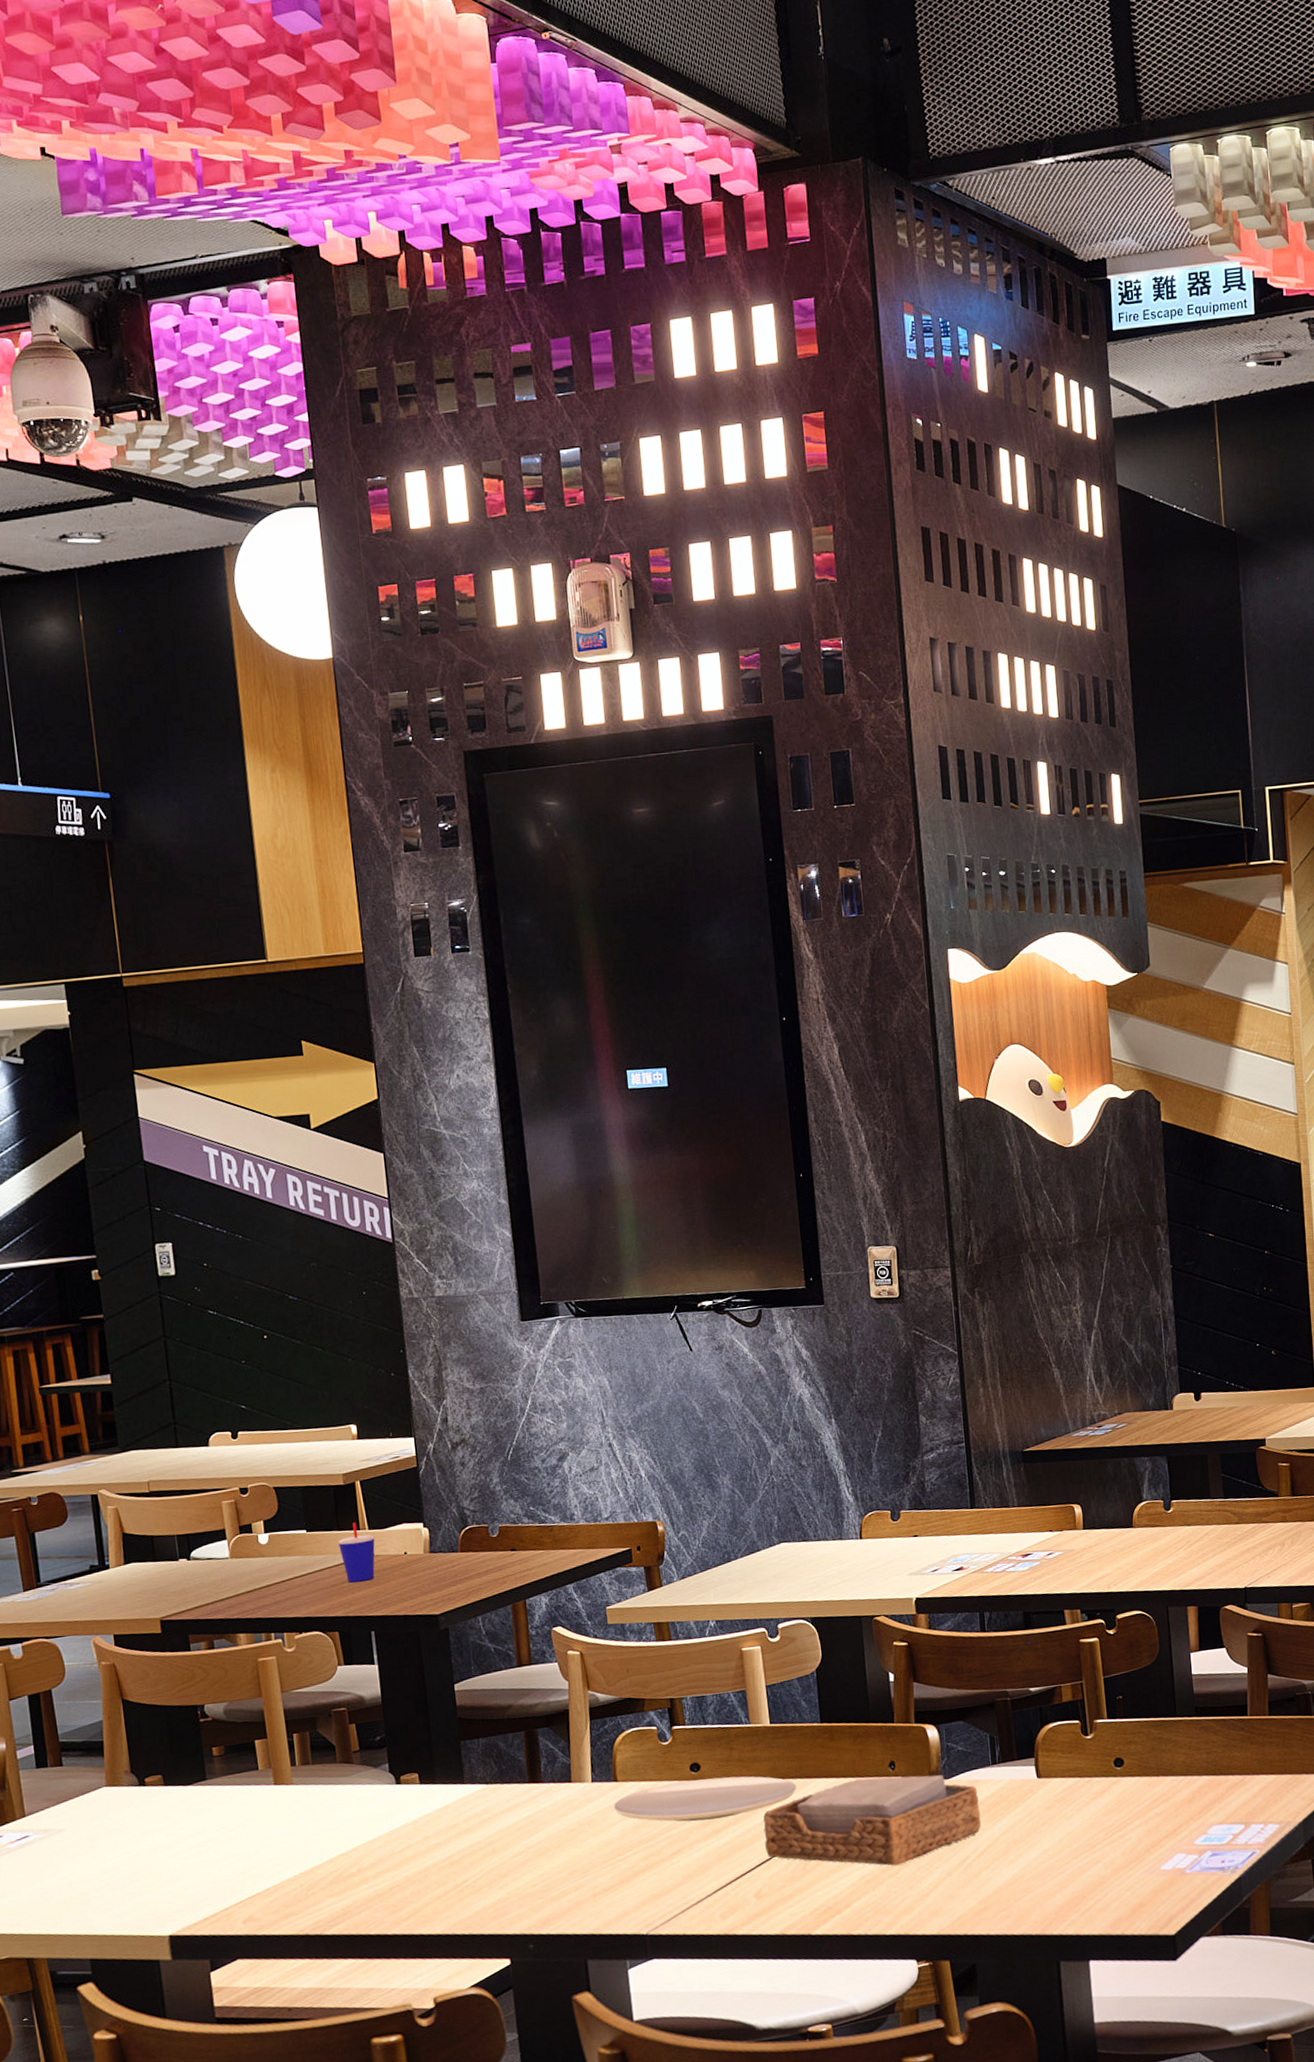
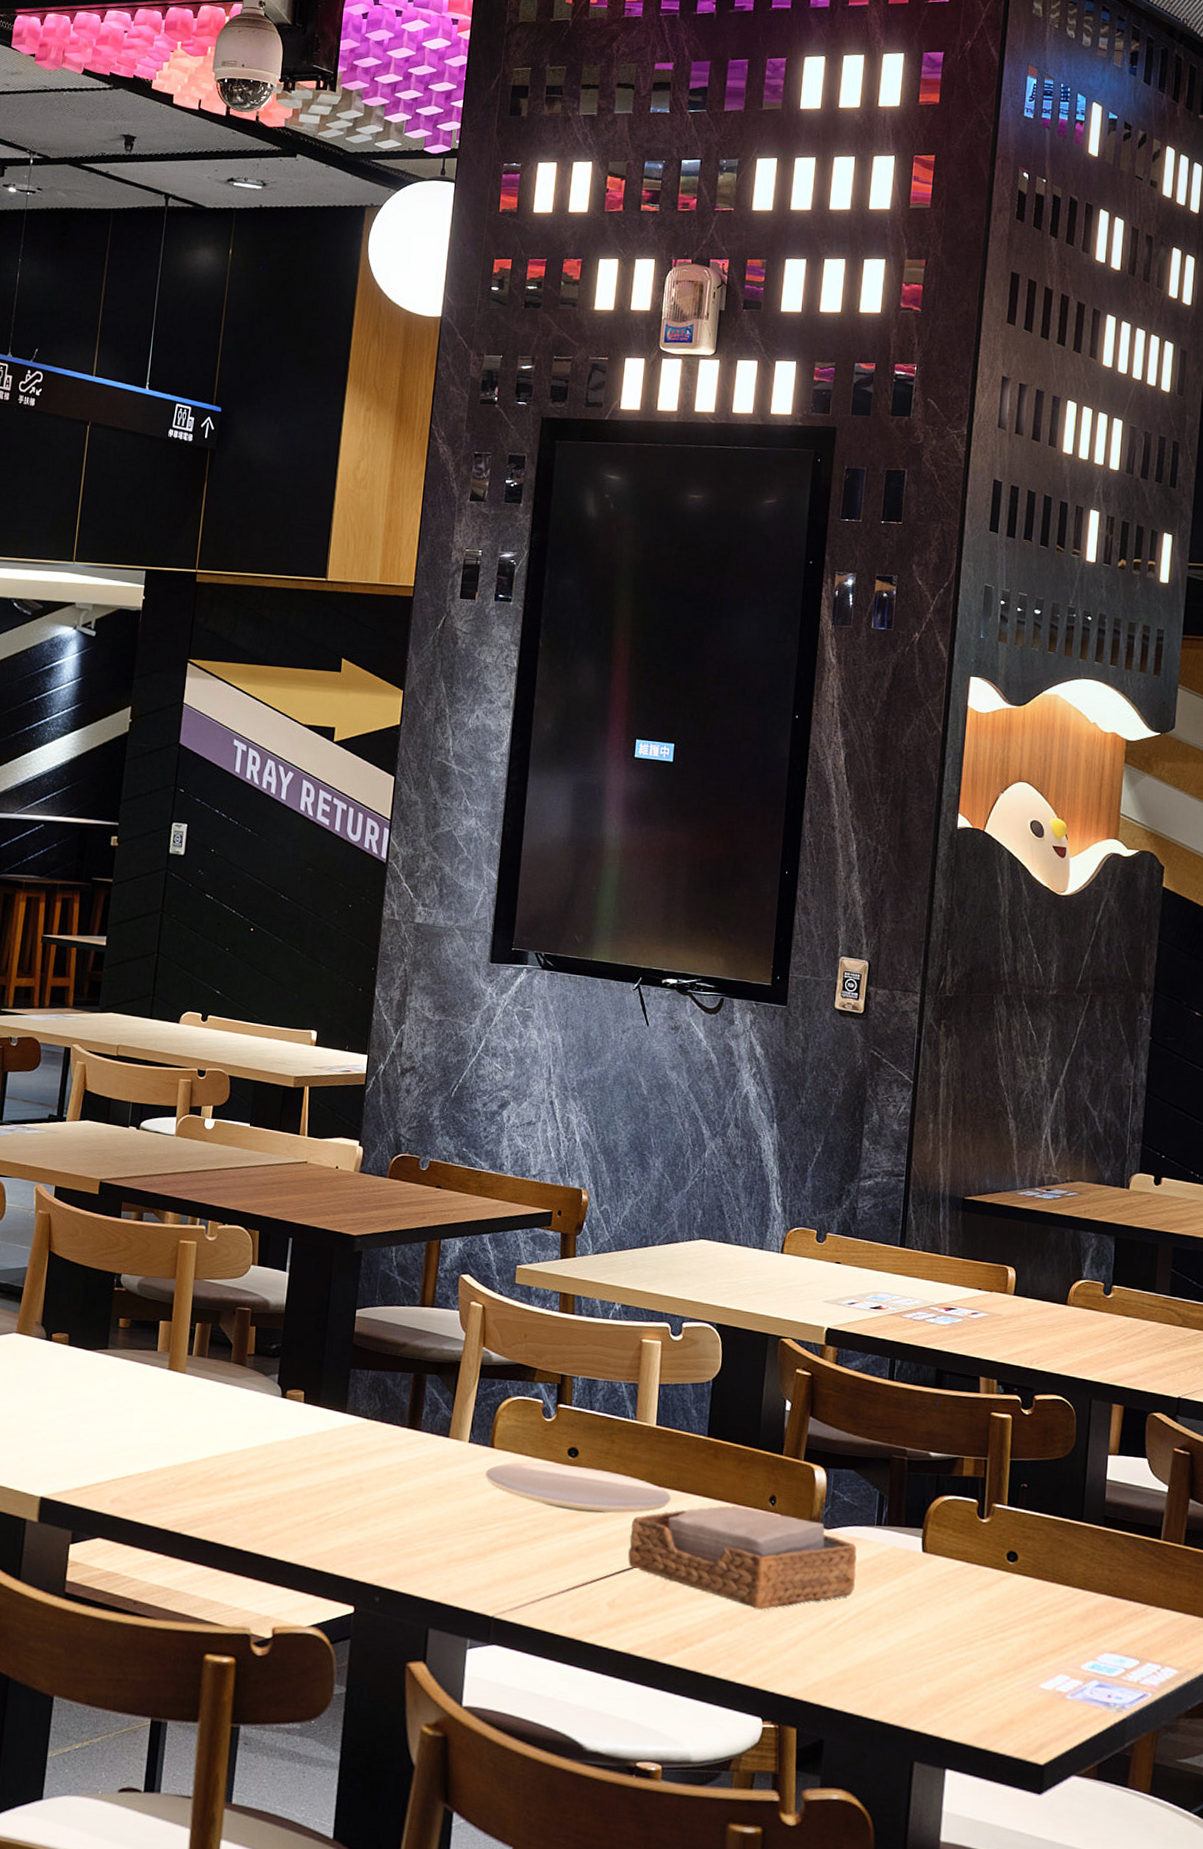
beverage cup: present [338,1522,375,1584] -> none [276,1126,312,1188]

